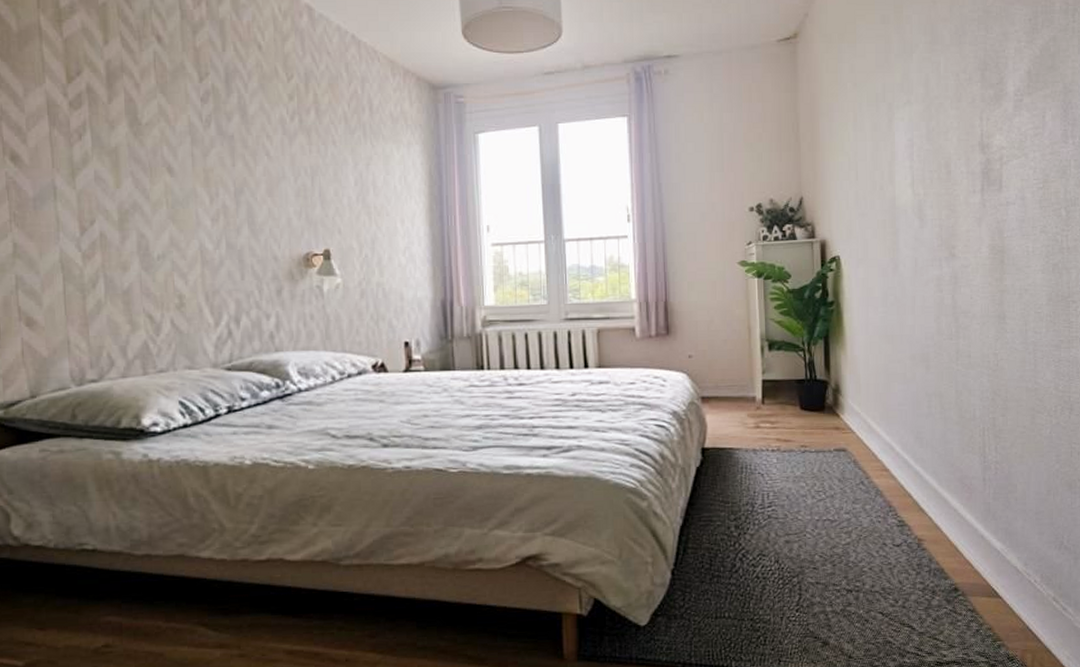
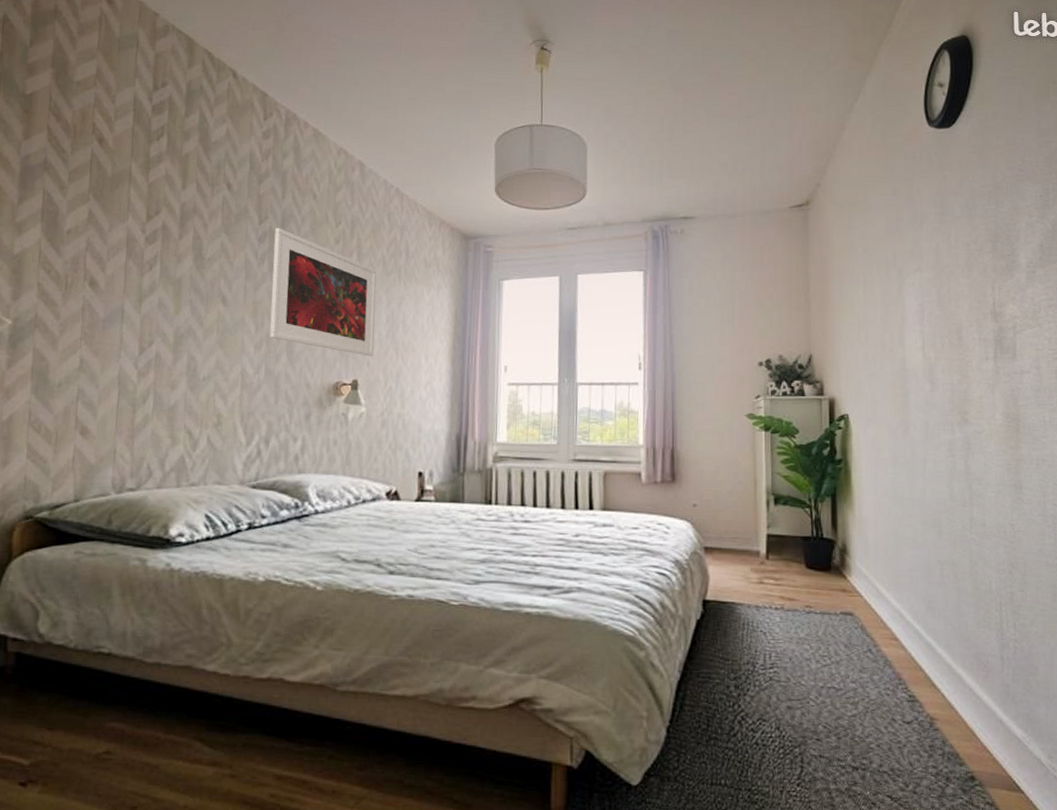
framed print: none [219,85,344,224] -> present [269,227,377,357]

